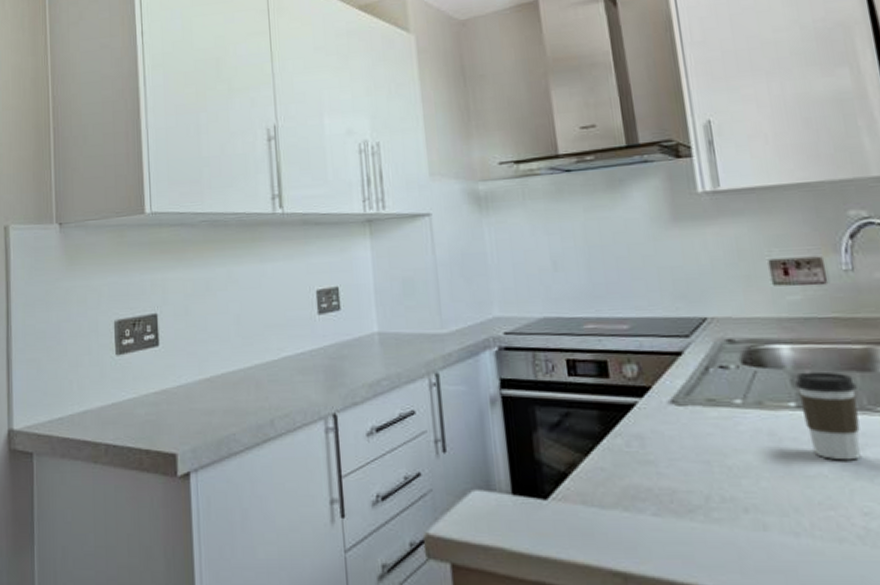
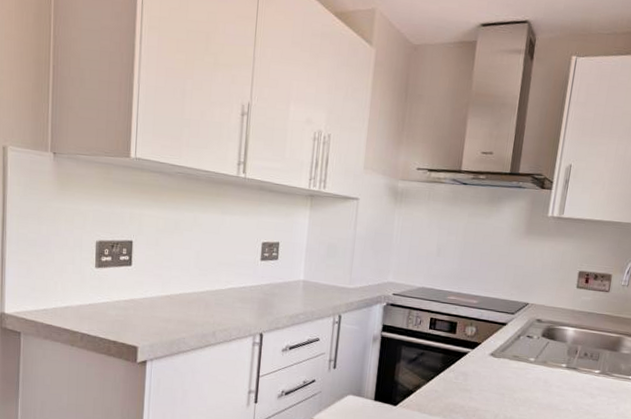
coffee cup: present [795,371,861,461] -> none [567,346,605,403]

